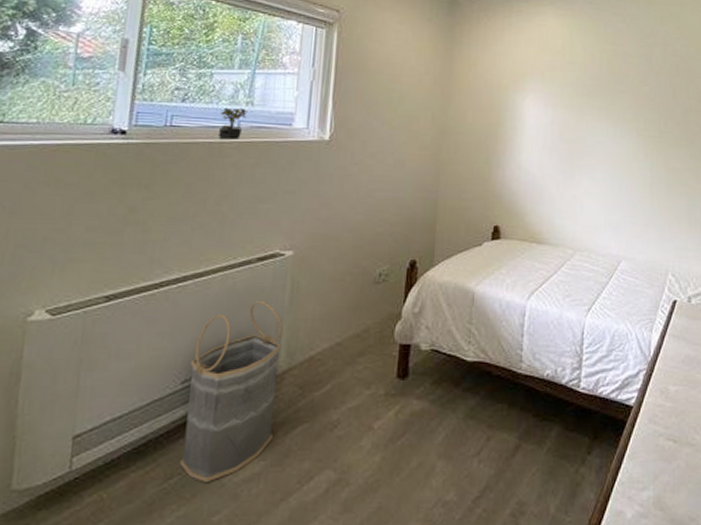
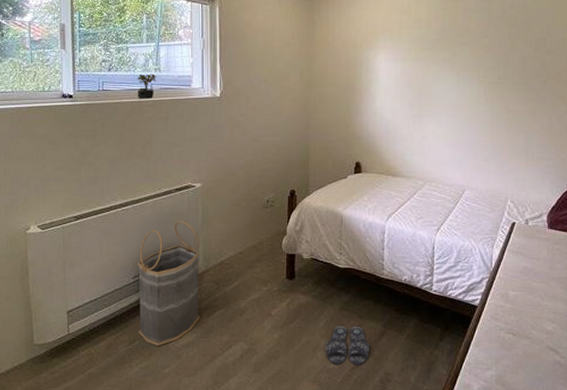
slippers: none [442,439,500,495] -> present [326,325,370,366]

